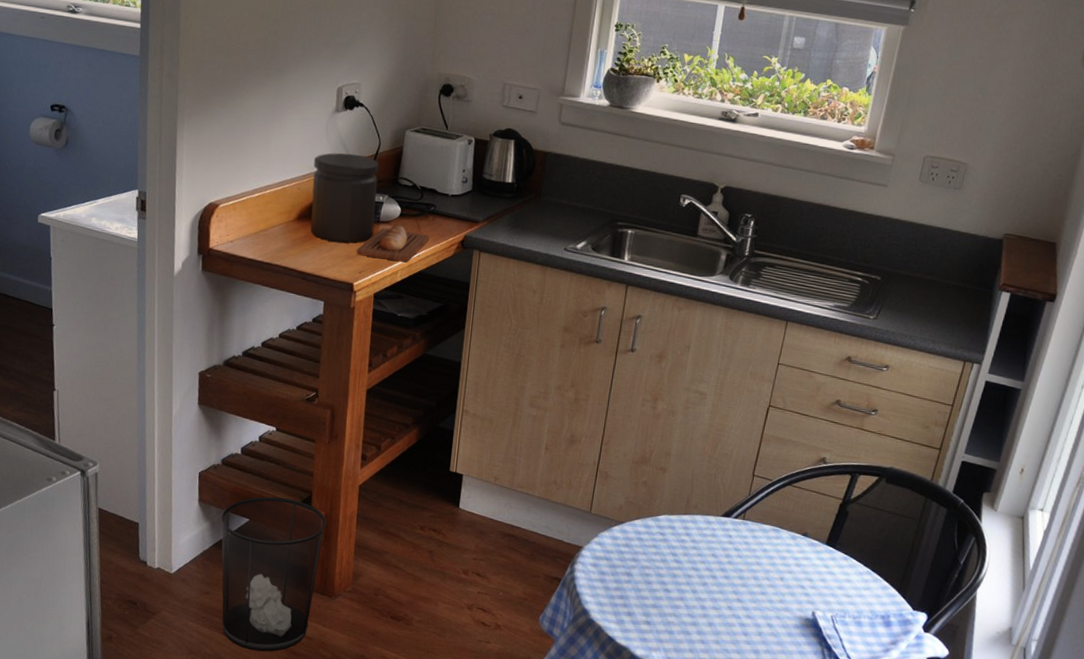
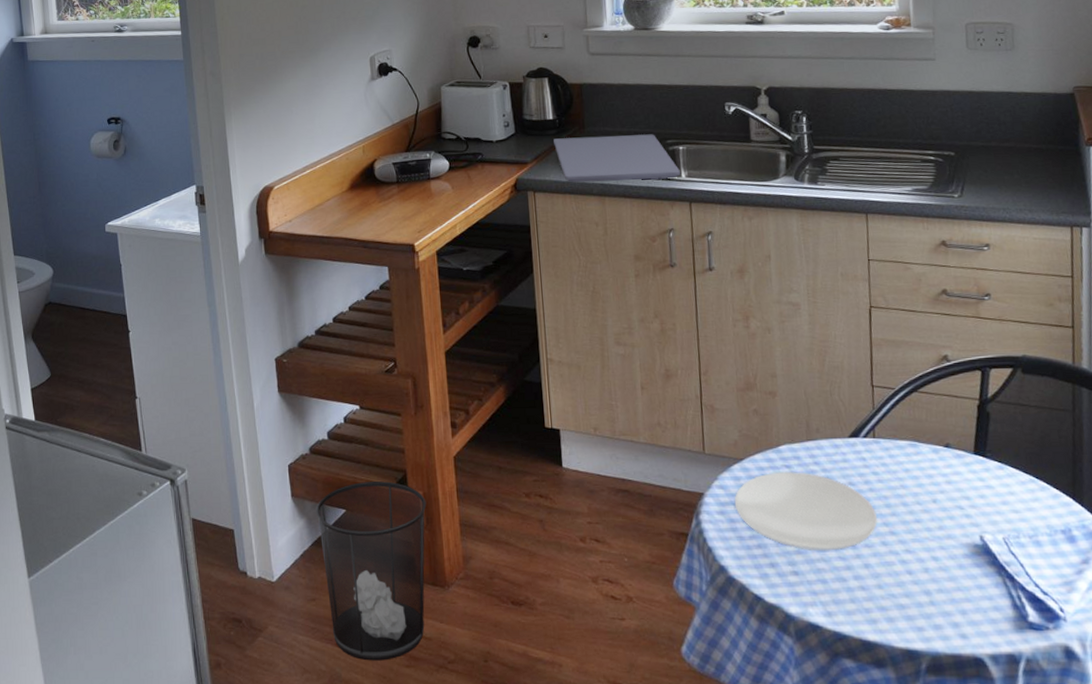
jar: present [310,153,379,243] -> none [358,117,426,206]
bread loaf: present [357,225,430,263] -> none [412,178,482,215]
cutting board: none [508,202,624,260] -> present [553,134,680,183]
plate: none [607,537,730,609] -> present [734,472,877,551]

